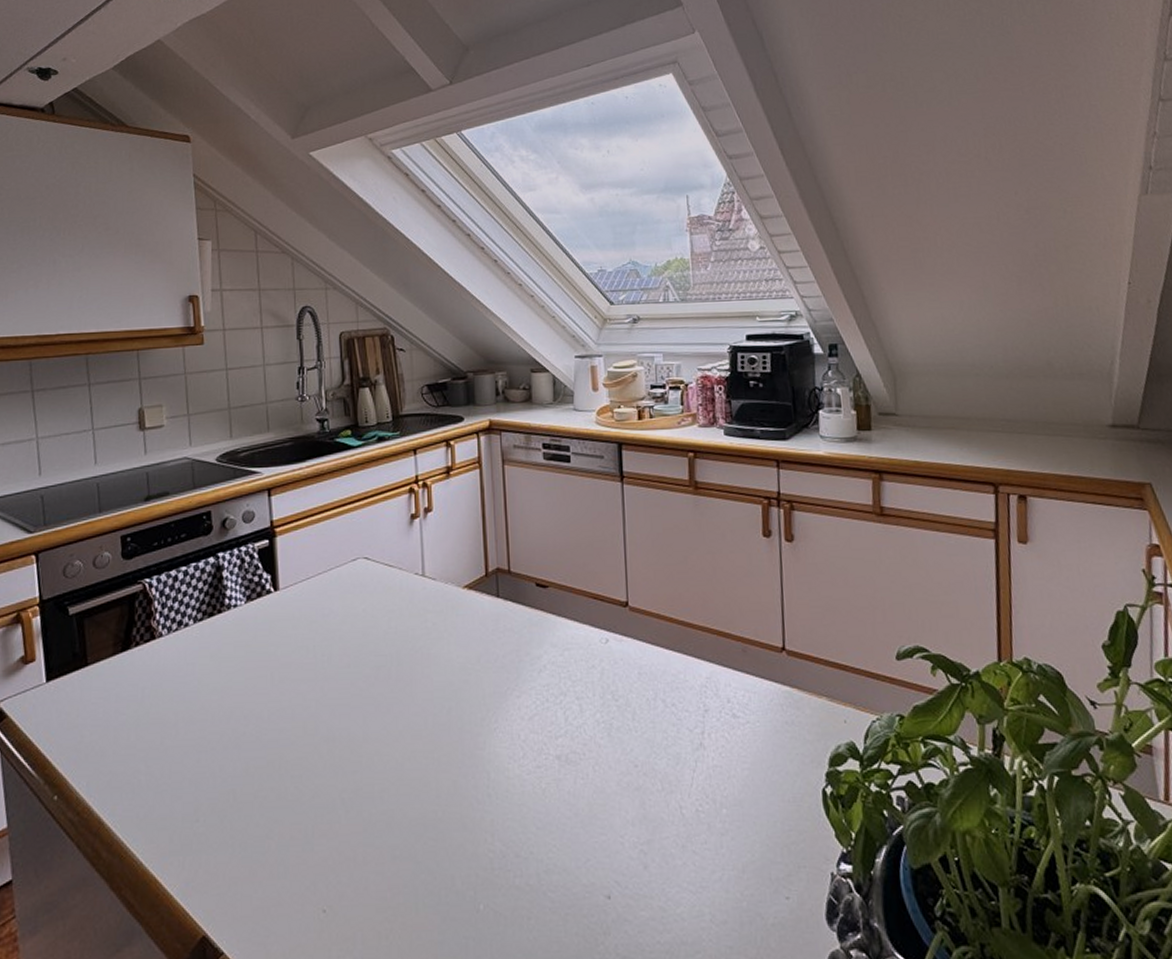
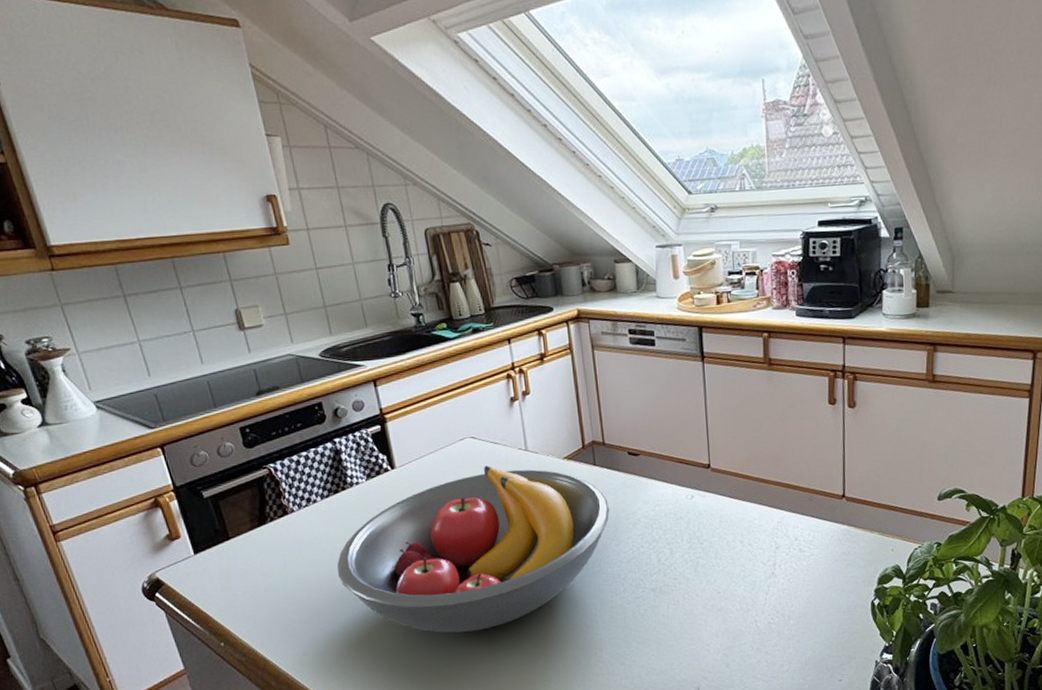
fruit bowl: none [198,591,511,800] -> present [337,465,609,633]

